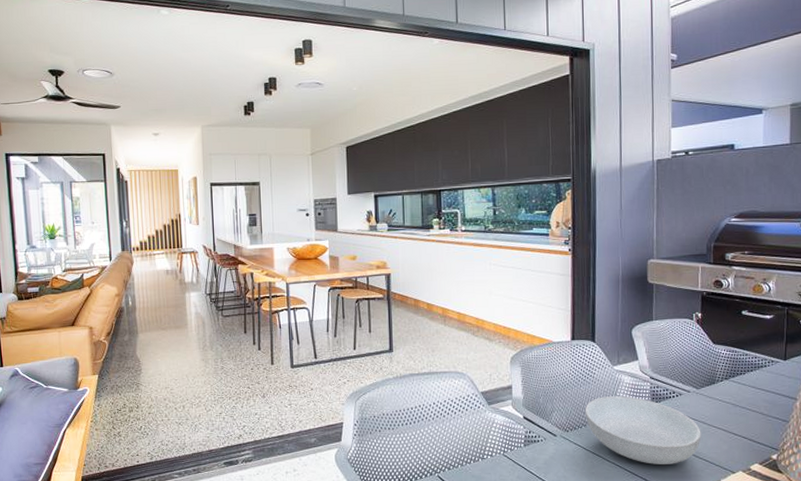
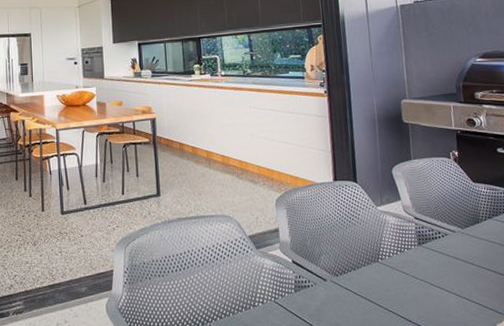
serving bowl: present [584,396,701,464] -> none [352,237,472,309]

